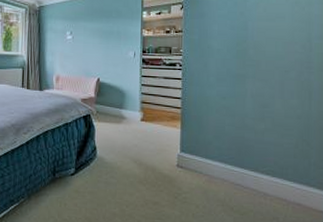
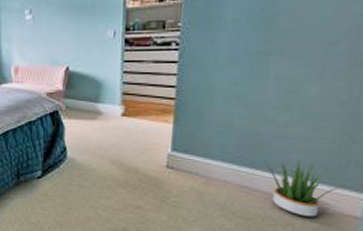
potted plant: none [249,161,311,212] -> present [263,160,346,217]

